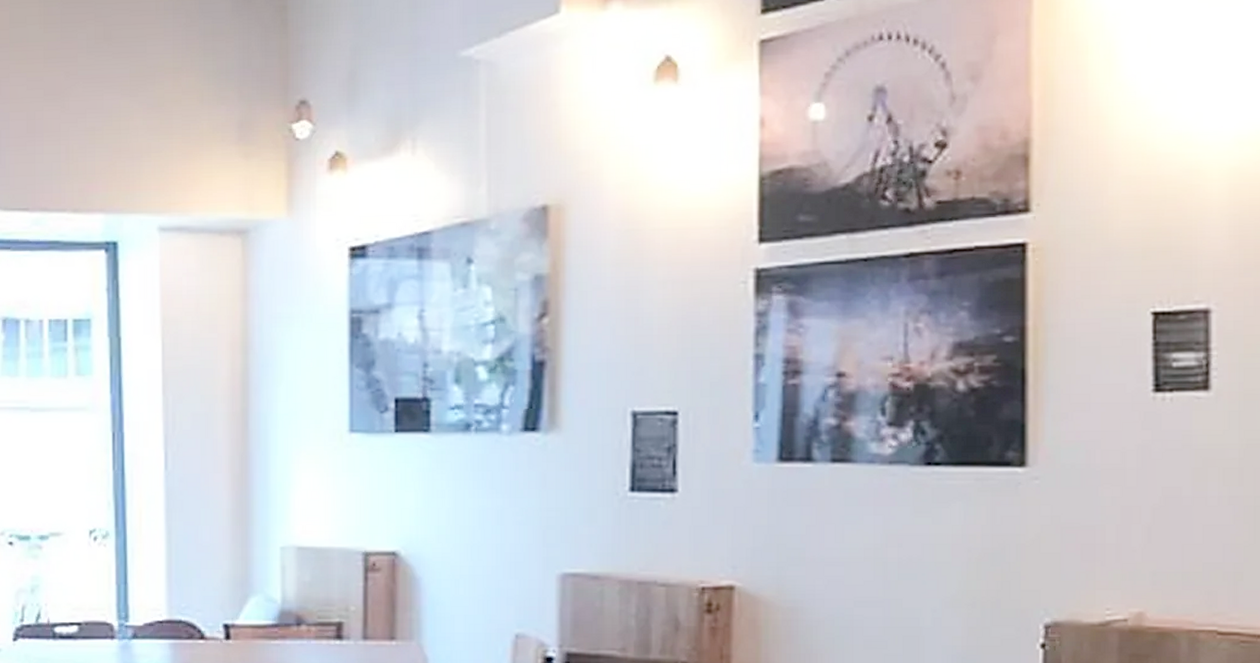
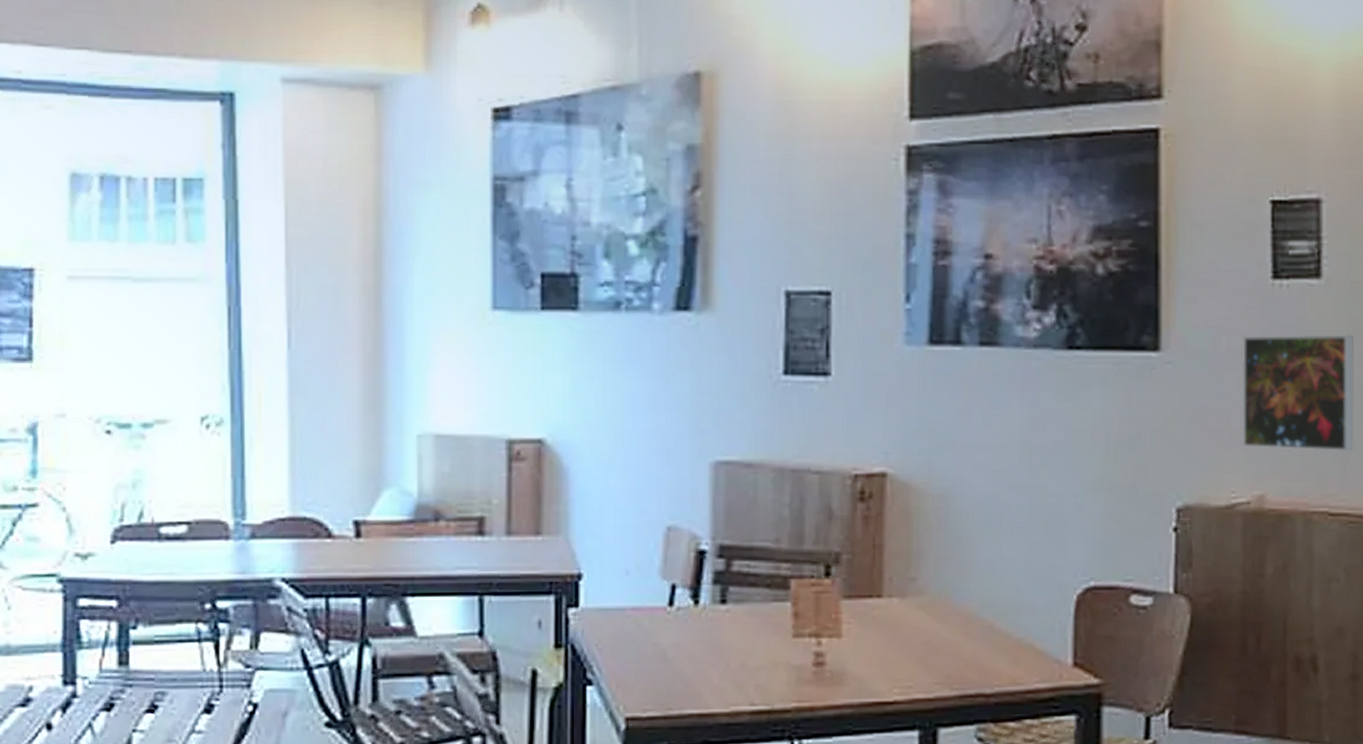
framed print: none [1118,448,1247,568] -> present [1242,335,1354,451]

